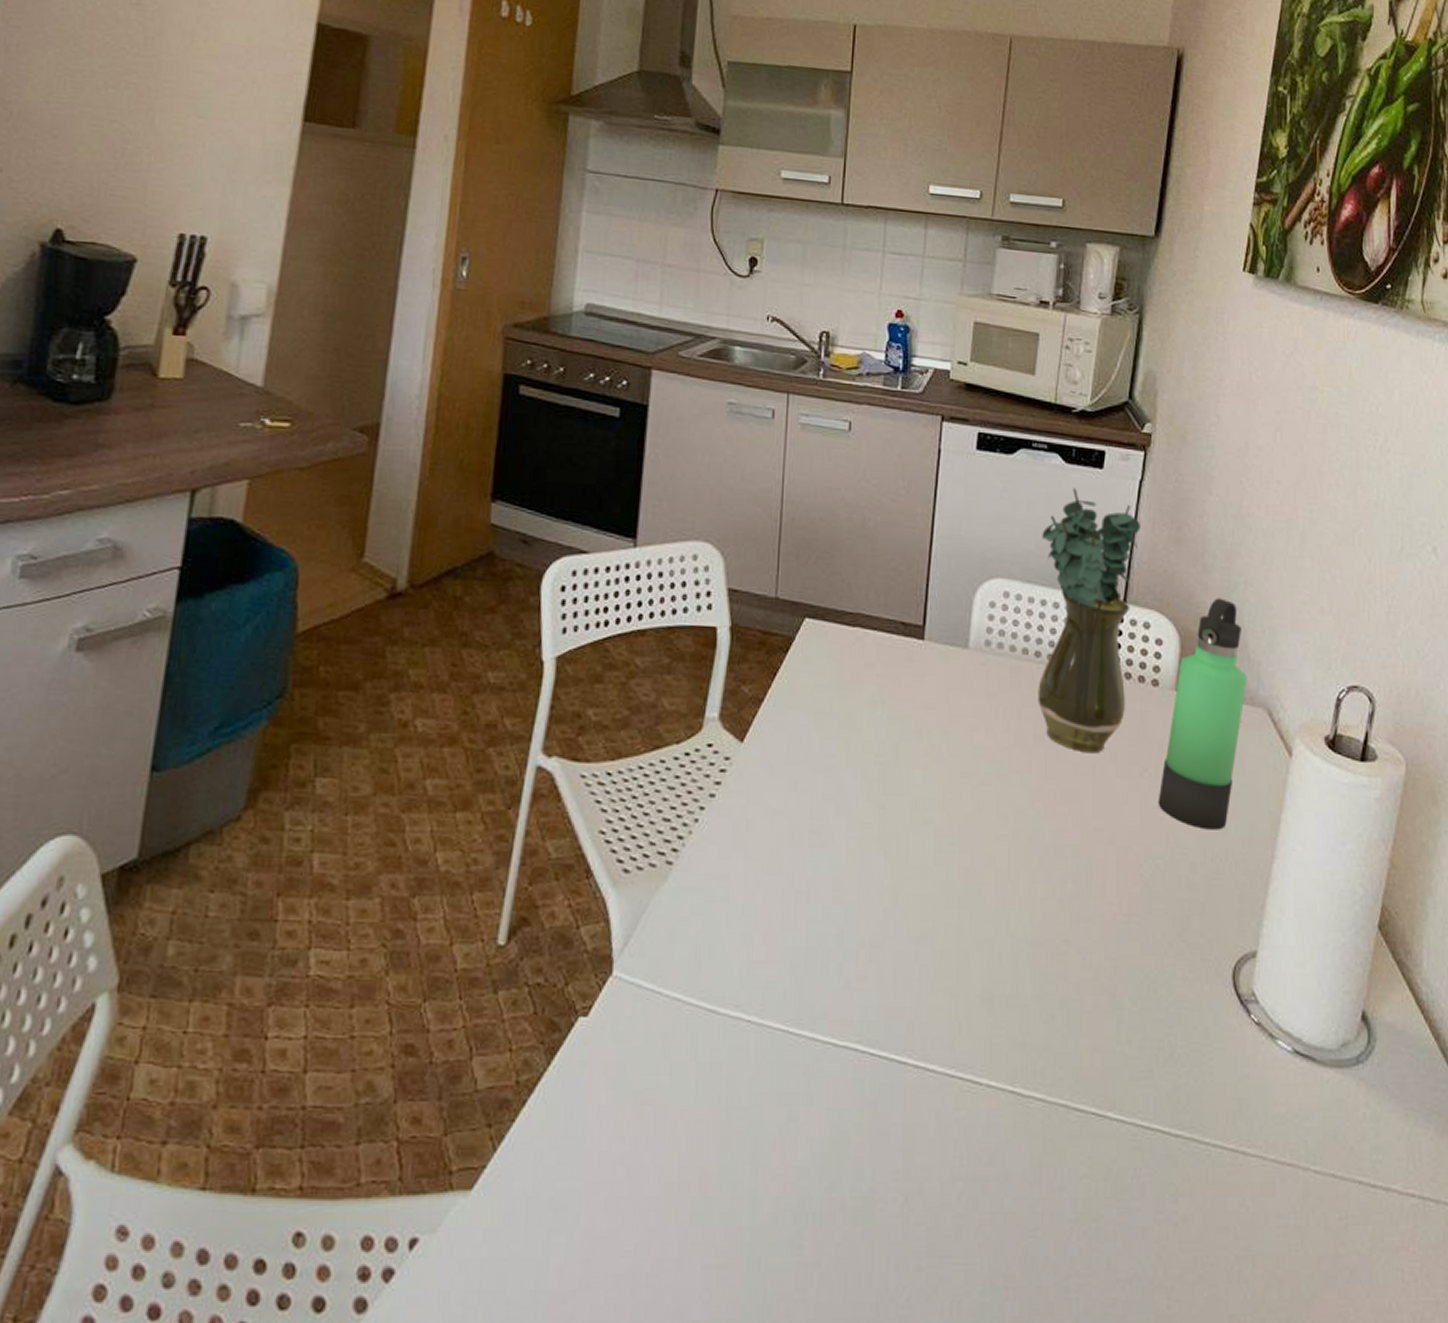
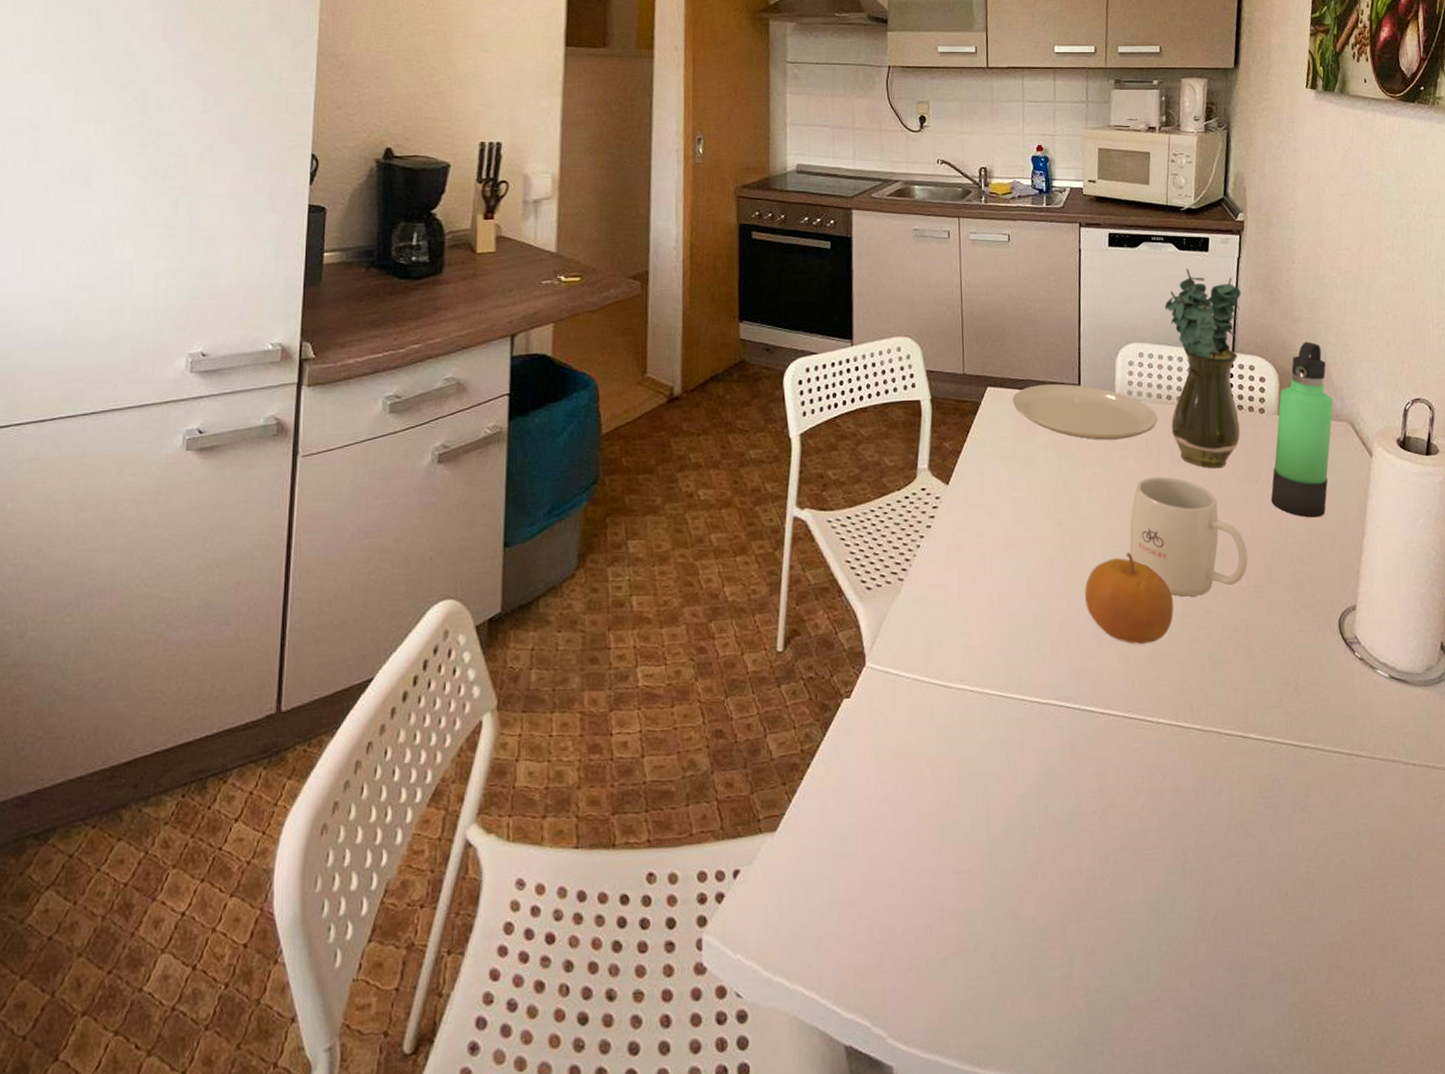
plate: none [835,621,1021,703] -> present [1012,384,1158,440]
fruit: none [907,854,1022,978] -> present [1085,552,1174,644]
mug: none [971,756,1122,920] -> present [1130,476,1248,597]

